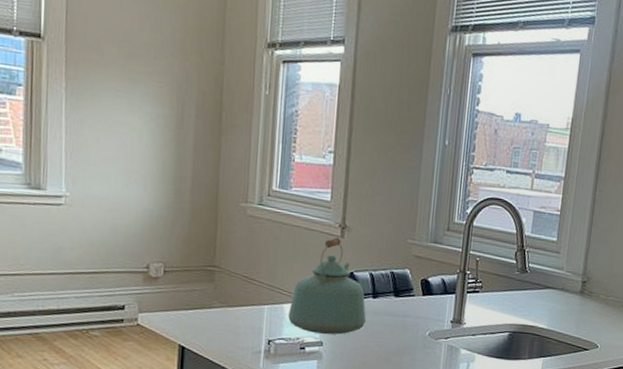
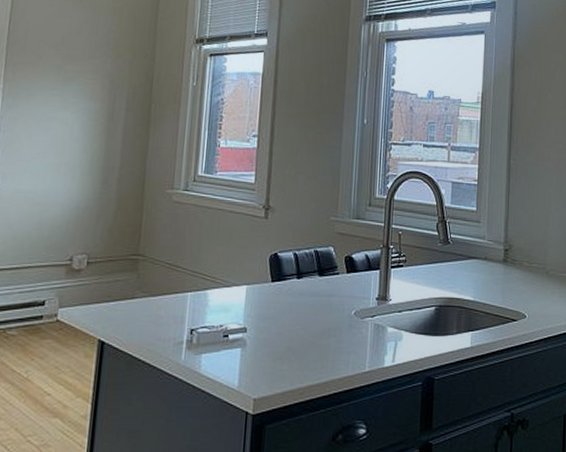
kettle: present [288,237,367,335] -> none [211,219,291,319]

